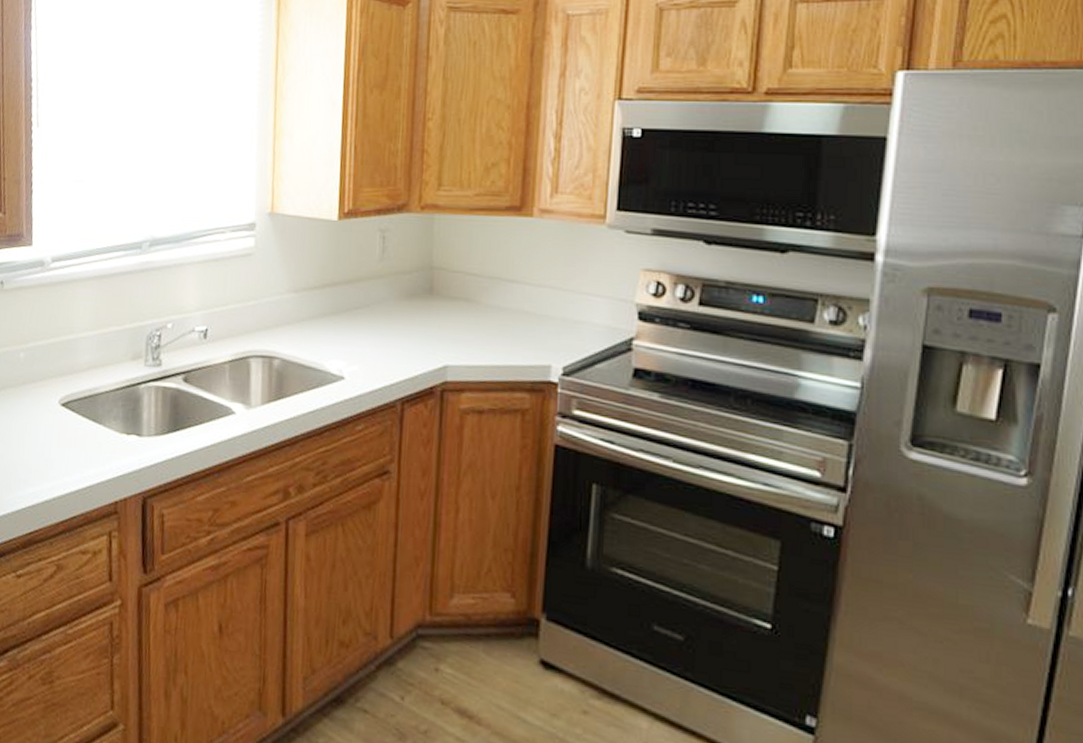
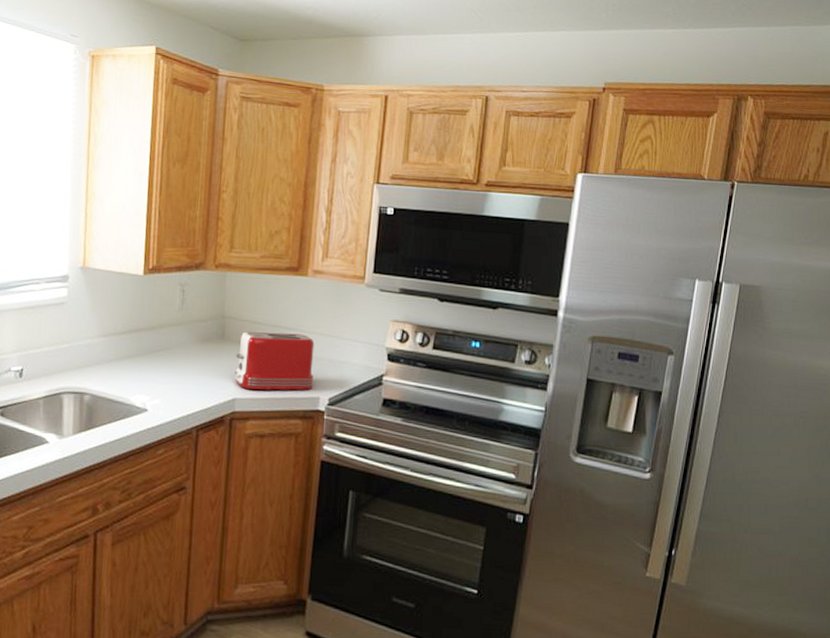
toaster: none [446,285,544,357] -> present [234,331,315,391]

